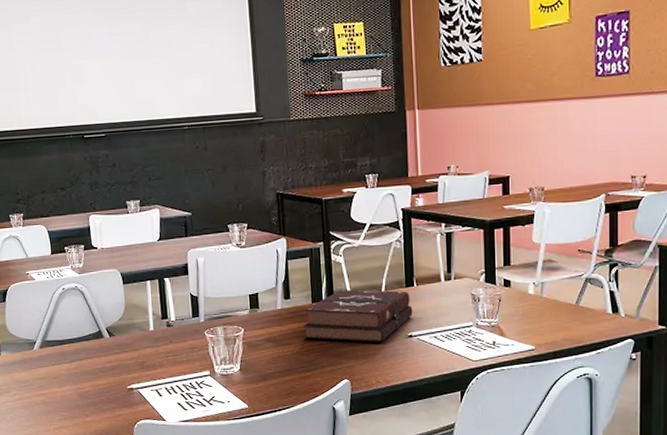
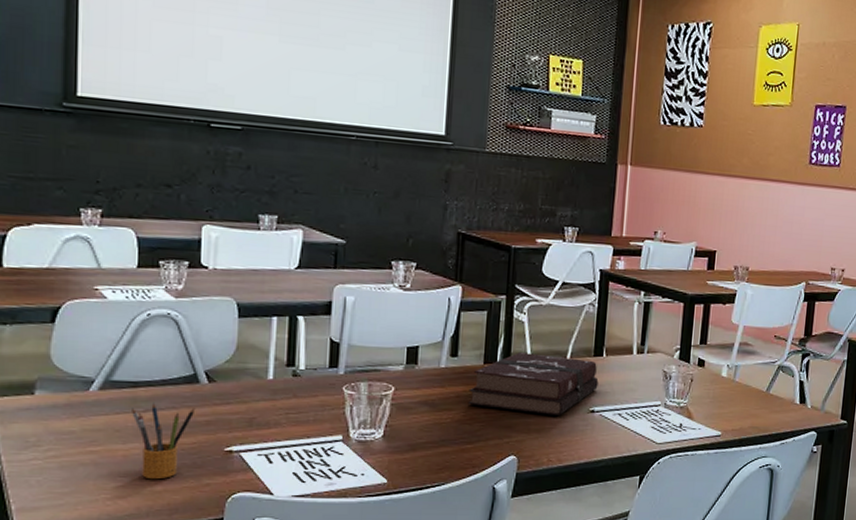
pencil box: none [62,355,104,413] -> present [132,402,196,480]

